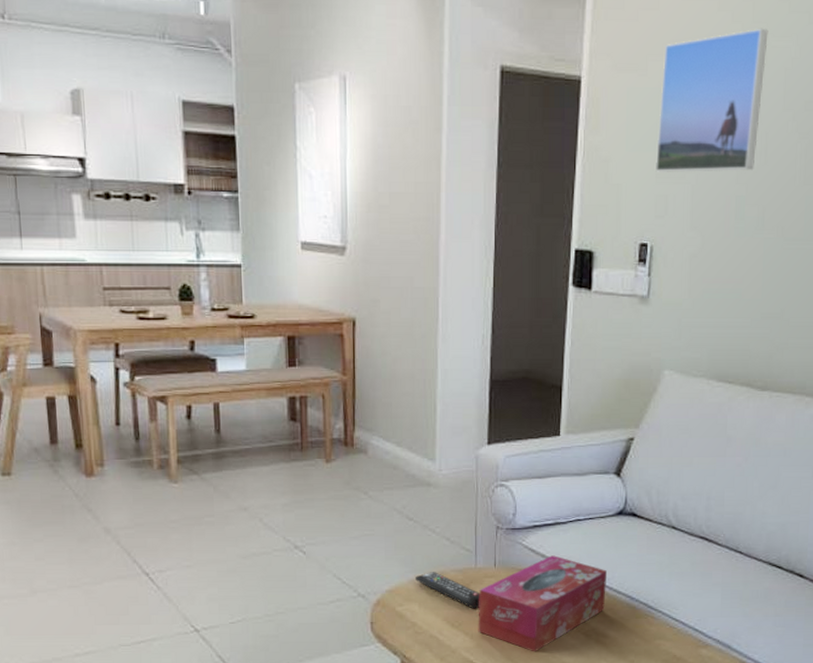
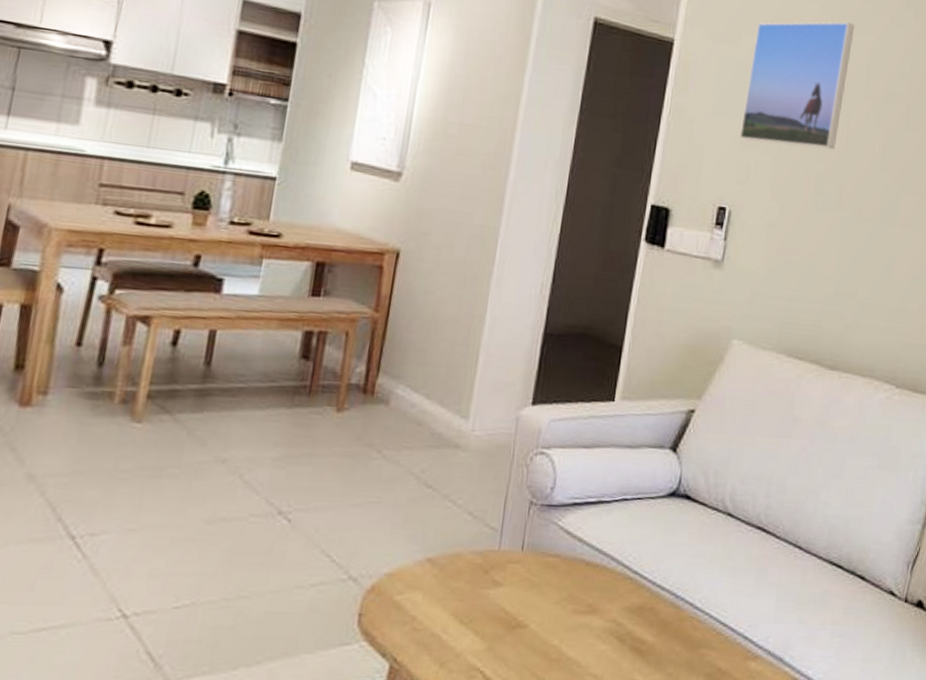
remote control: present [416,572,480,609] -> none [424,553,500,602]
tissue box: present [478,555,607,652] -> none [491,540,651,660]

